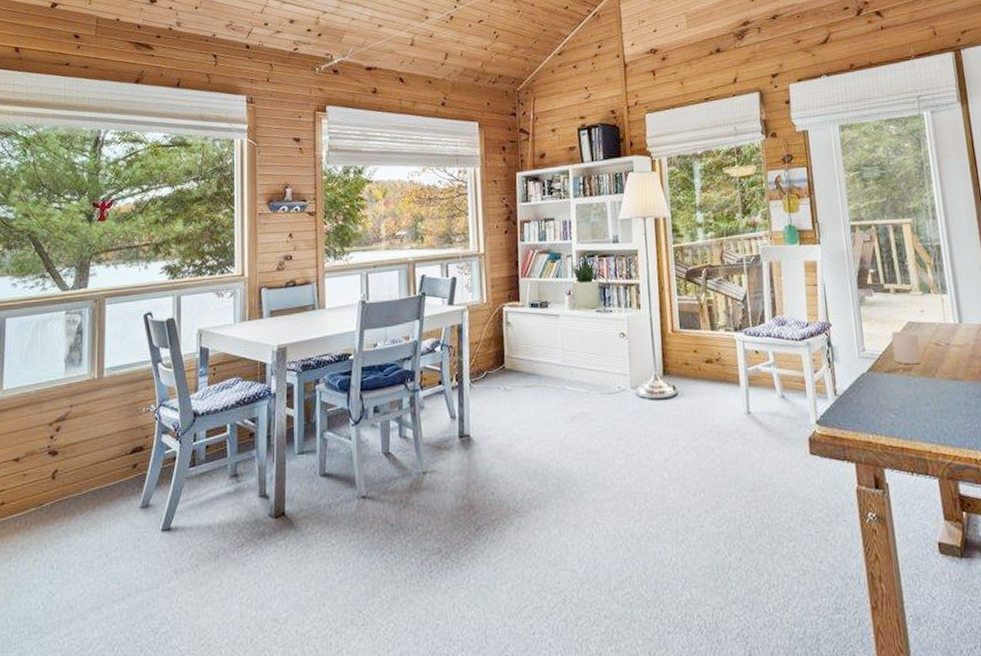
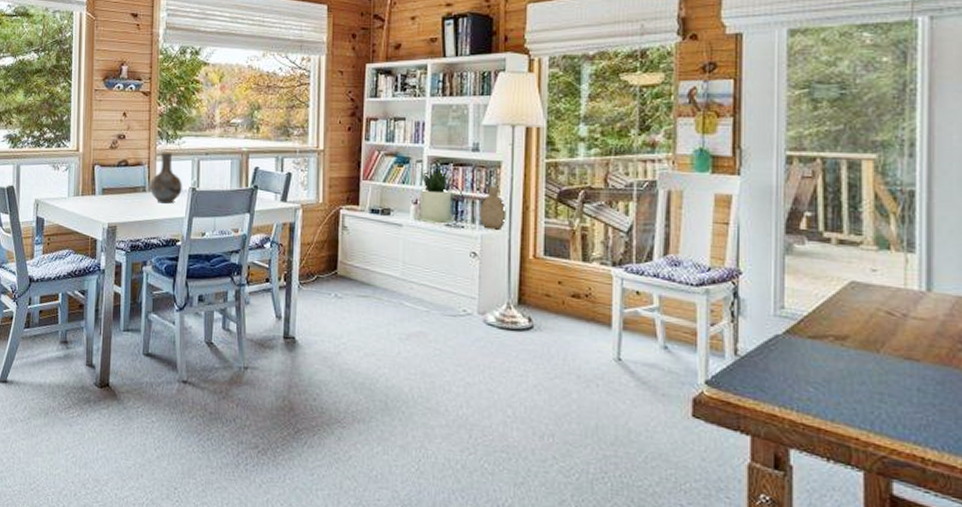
vase: none [319,268,352,319] -> present [149,152,182,204]
decorative vase: none [624,273,646,311] -> present [480,187,506,230]
cup: present [891,330,921,365] -> none [822,289,863,334]

